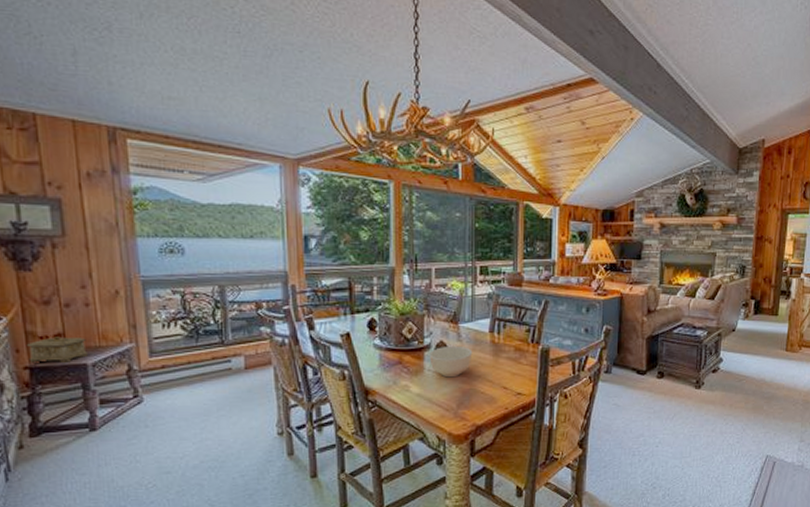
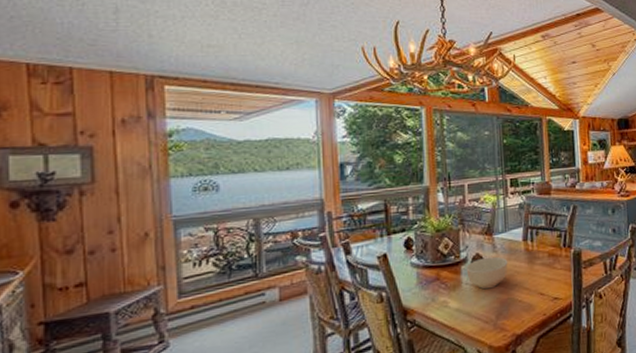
decorative box: present [26,336,87,363] -> none [42,285,110,318]

